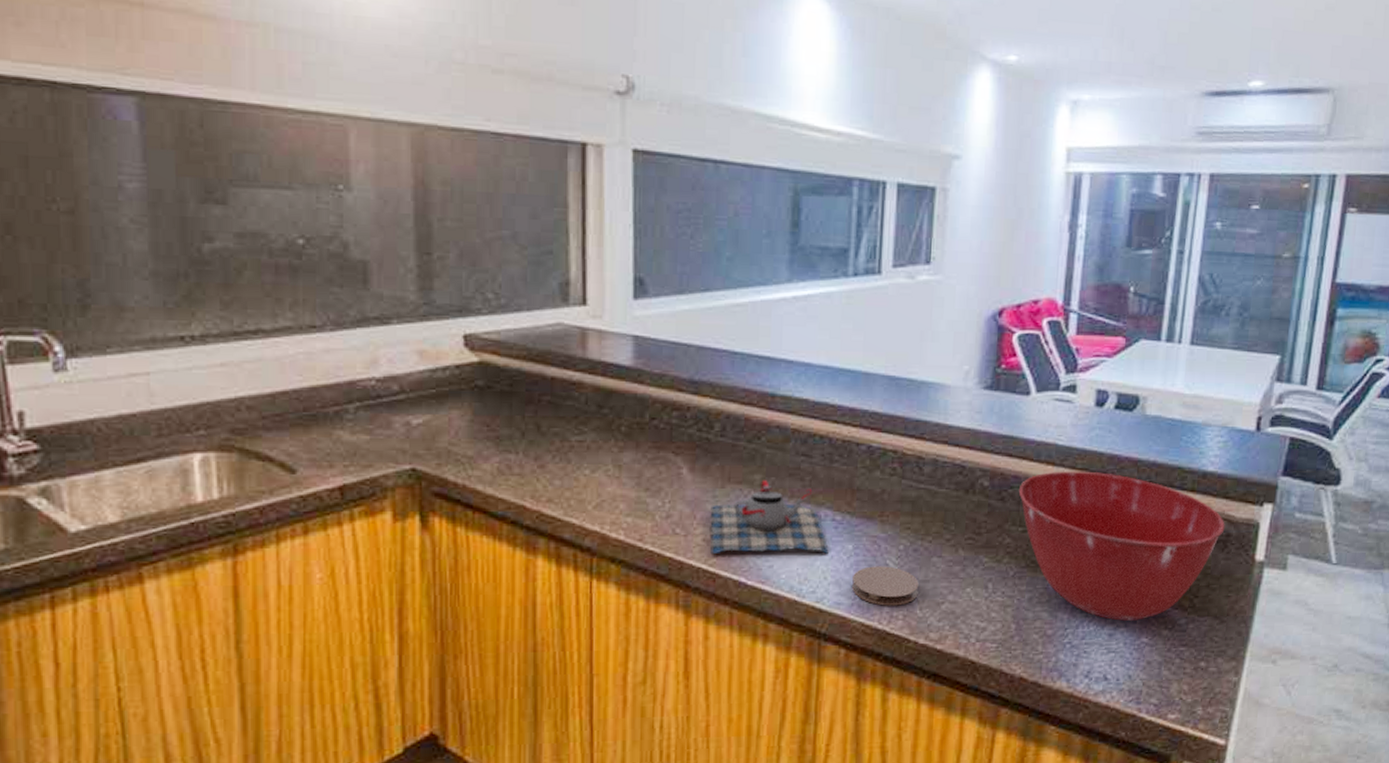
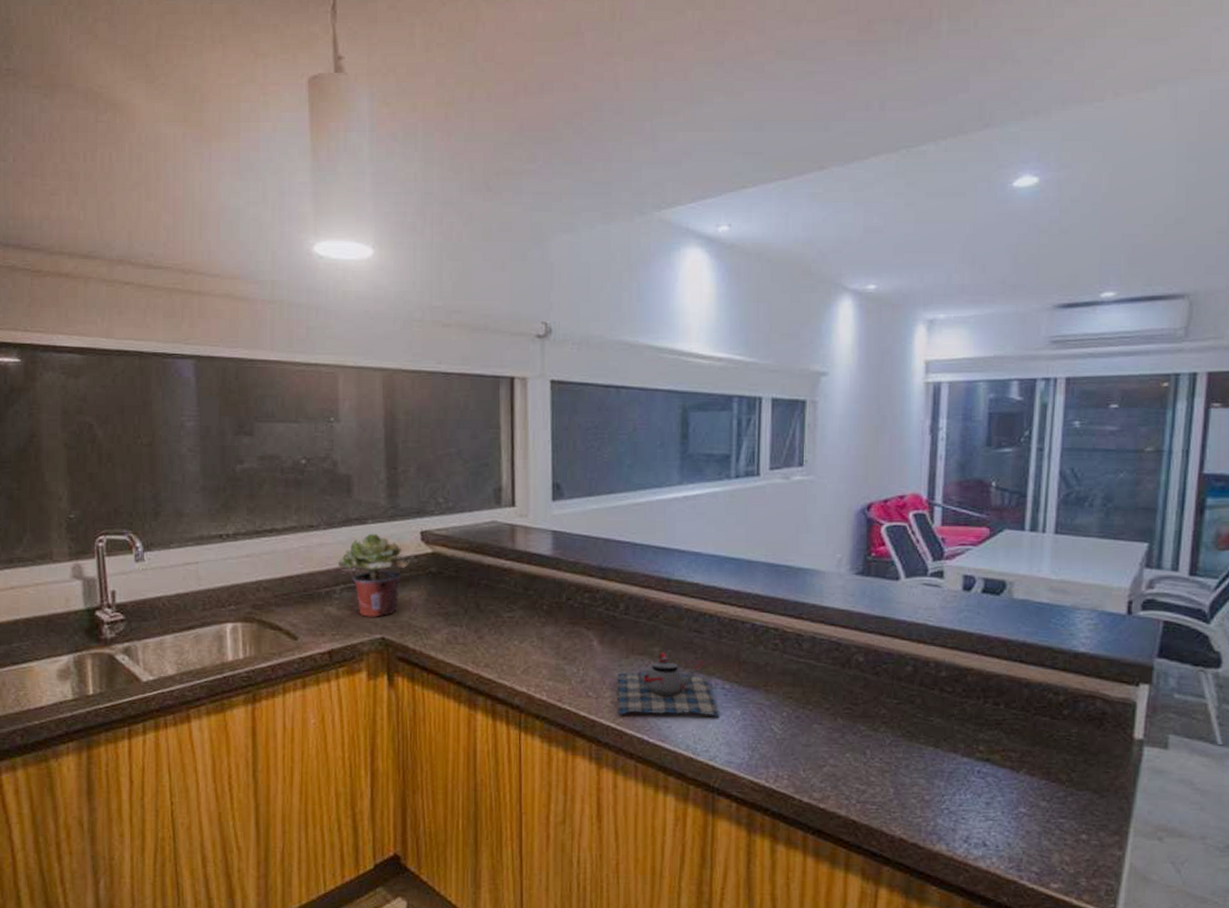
potted plant: none [350,336,447,443] -> present [337,533,408,617]
coaster: present [852,566,919,606] -> none [741,730,802,767]
mixing bowl: present [1018,471,1225,621] -> none [892,649,1100,791]

